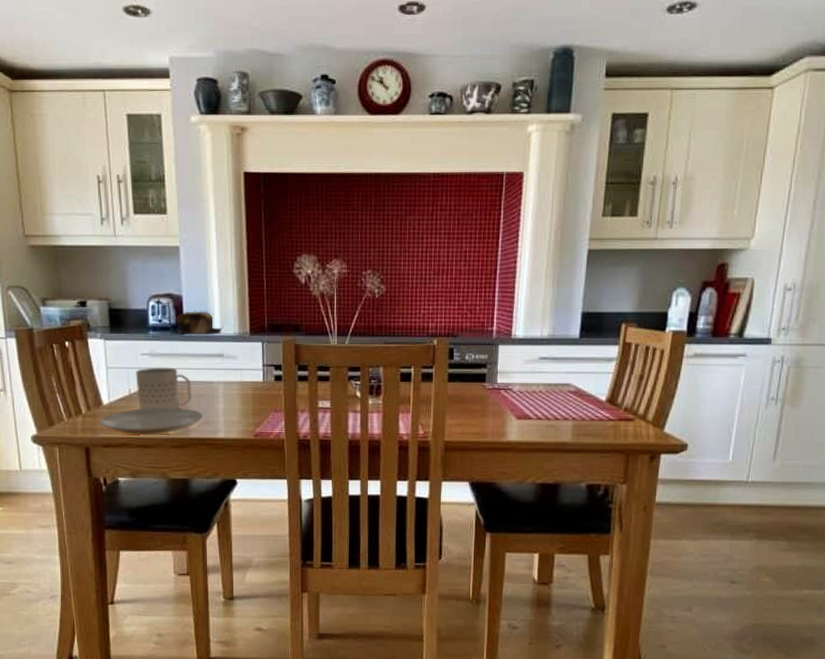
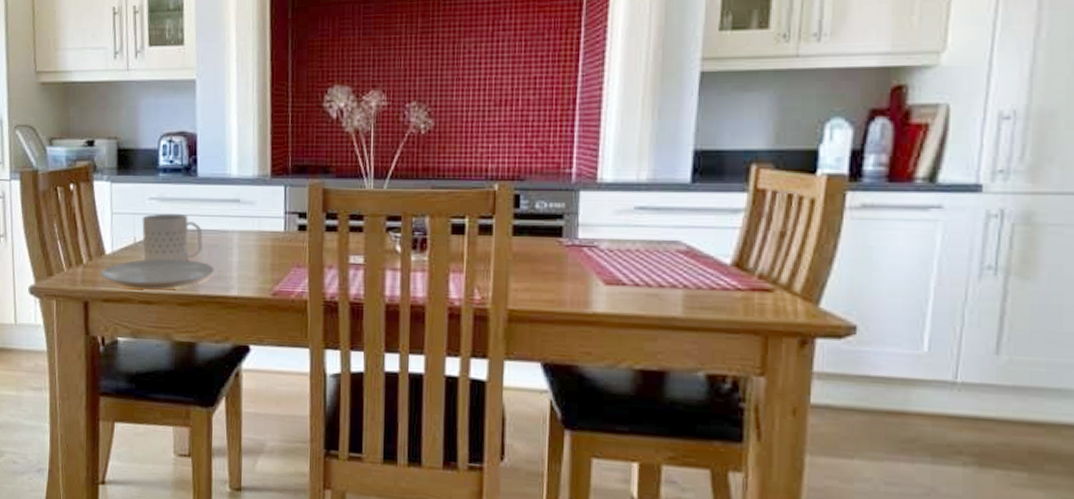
bread loaf: present [175,311,224,335] -> none [188,151,241,178]

